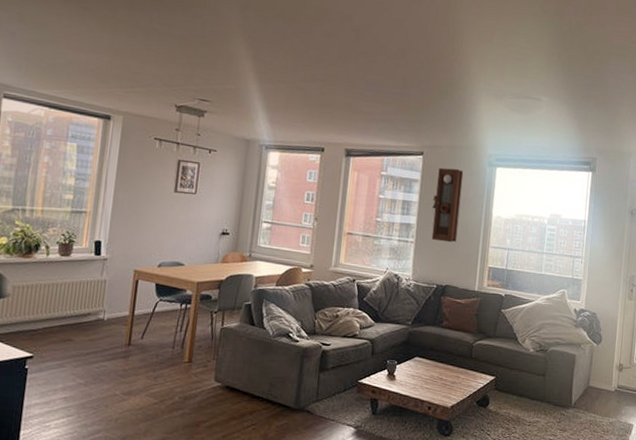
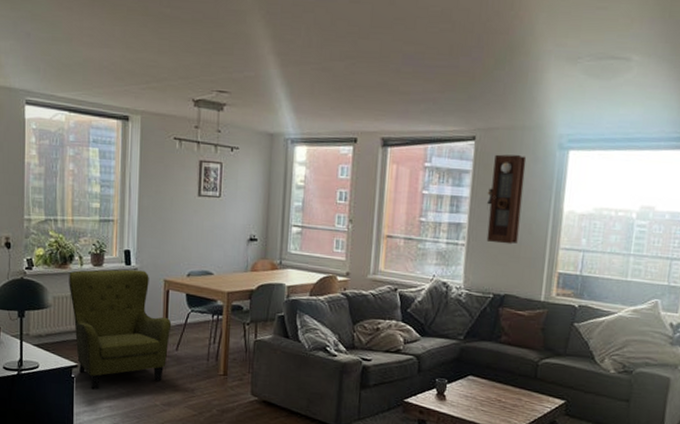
armchair: none [31,259,139,381] -> present [69,269,172,390]

